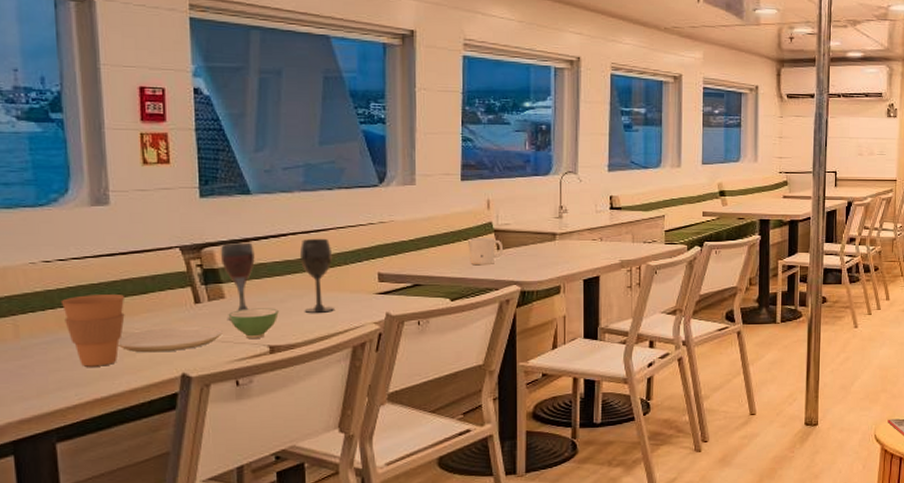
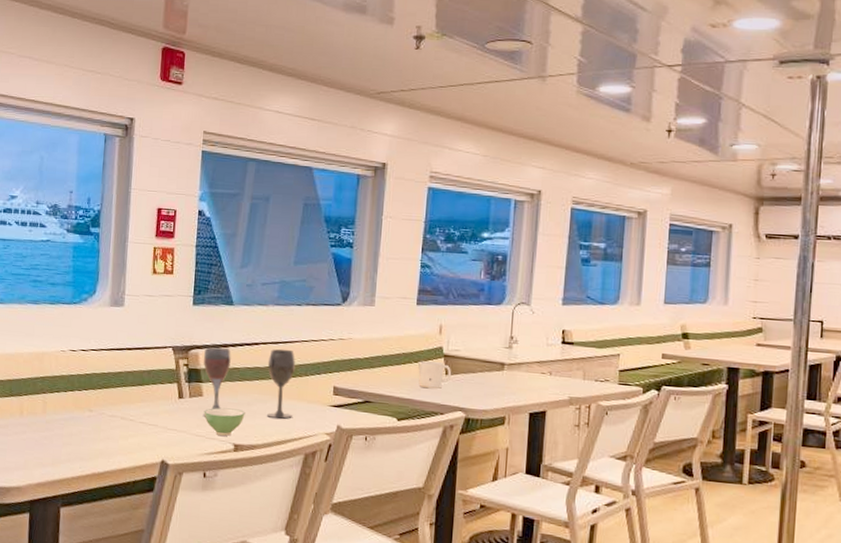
cup: present [60,294,126,367] -> none [78,382,127,445]
plate: present [117,326,223,353] -> none [115,417,198,439]

